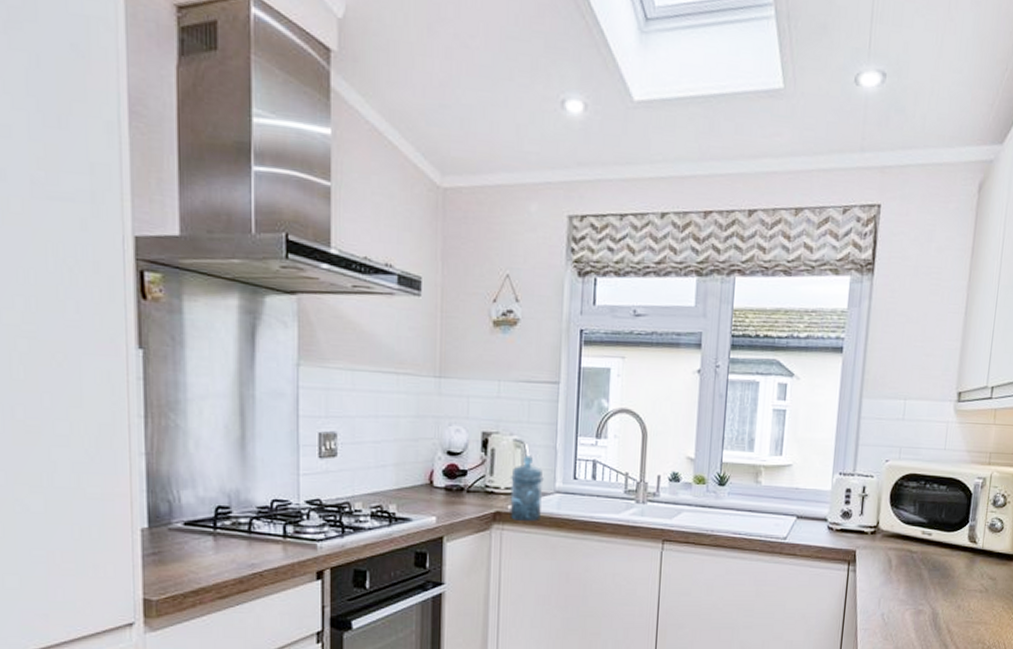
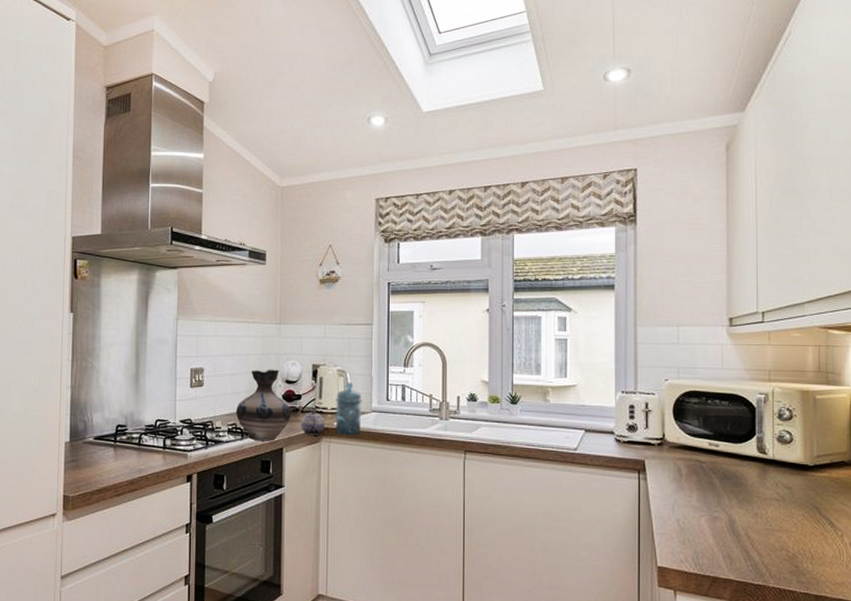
ceramic jug: none [382,436,455,528] -> present [236,369,292,441]
teapot: none [466,490,497,521] -> present [301,410,325,435]

